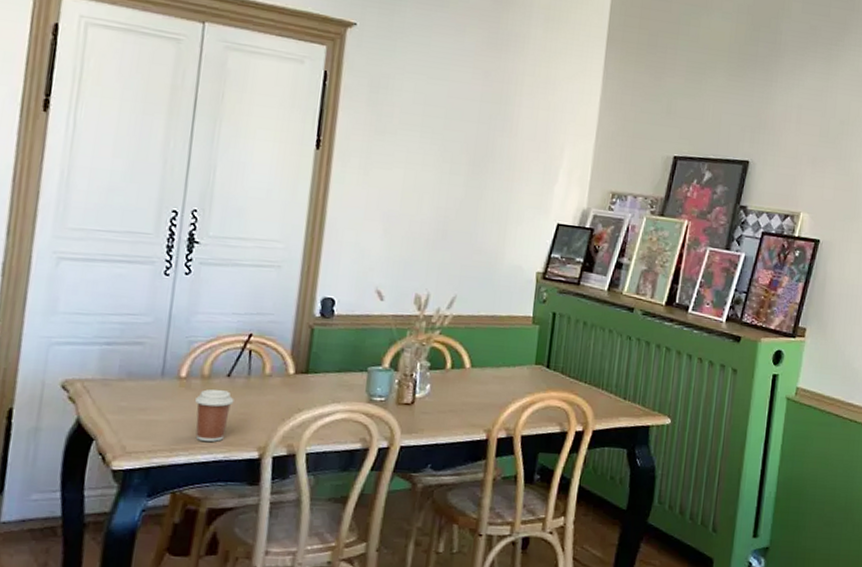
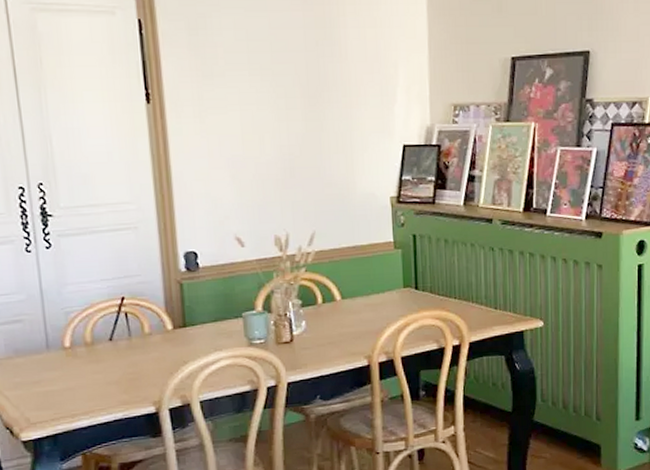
coffee cup: present [195,389,234,442] -> none [84,353,121,404]

